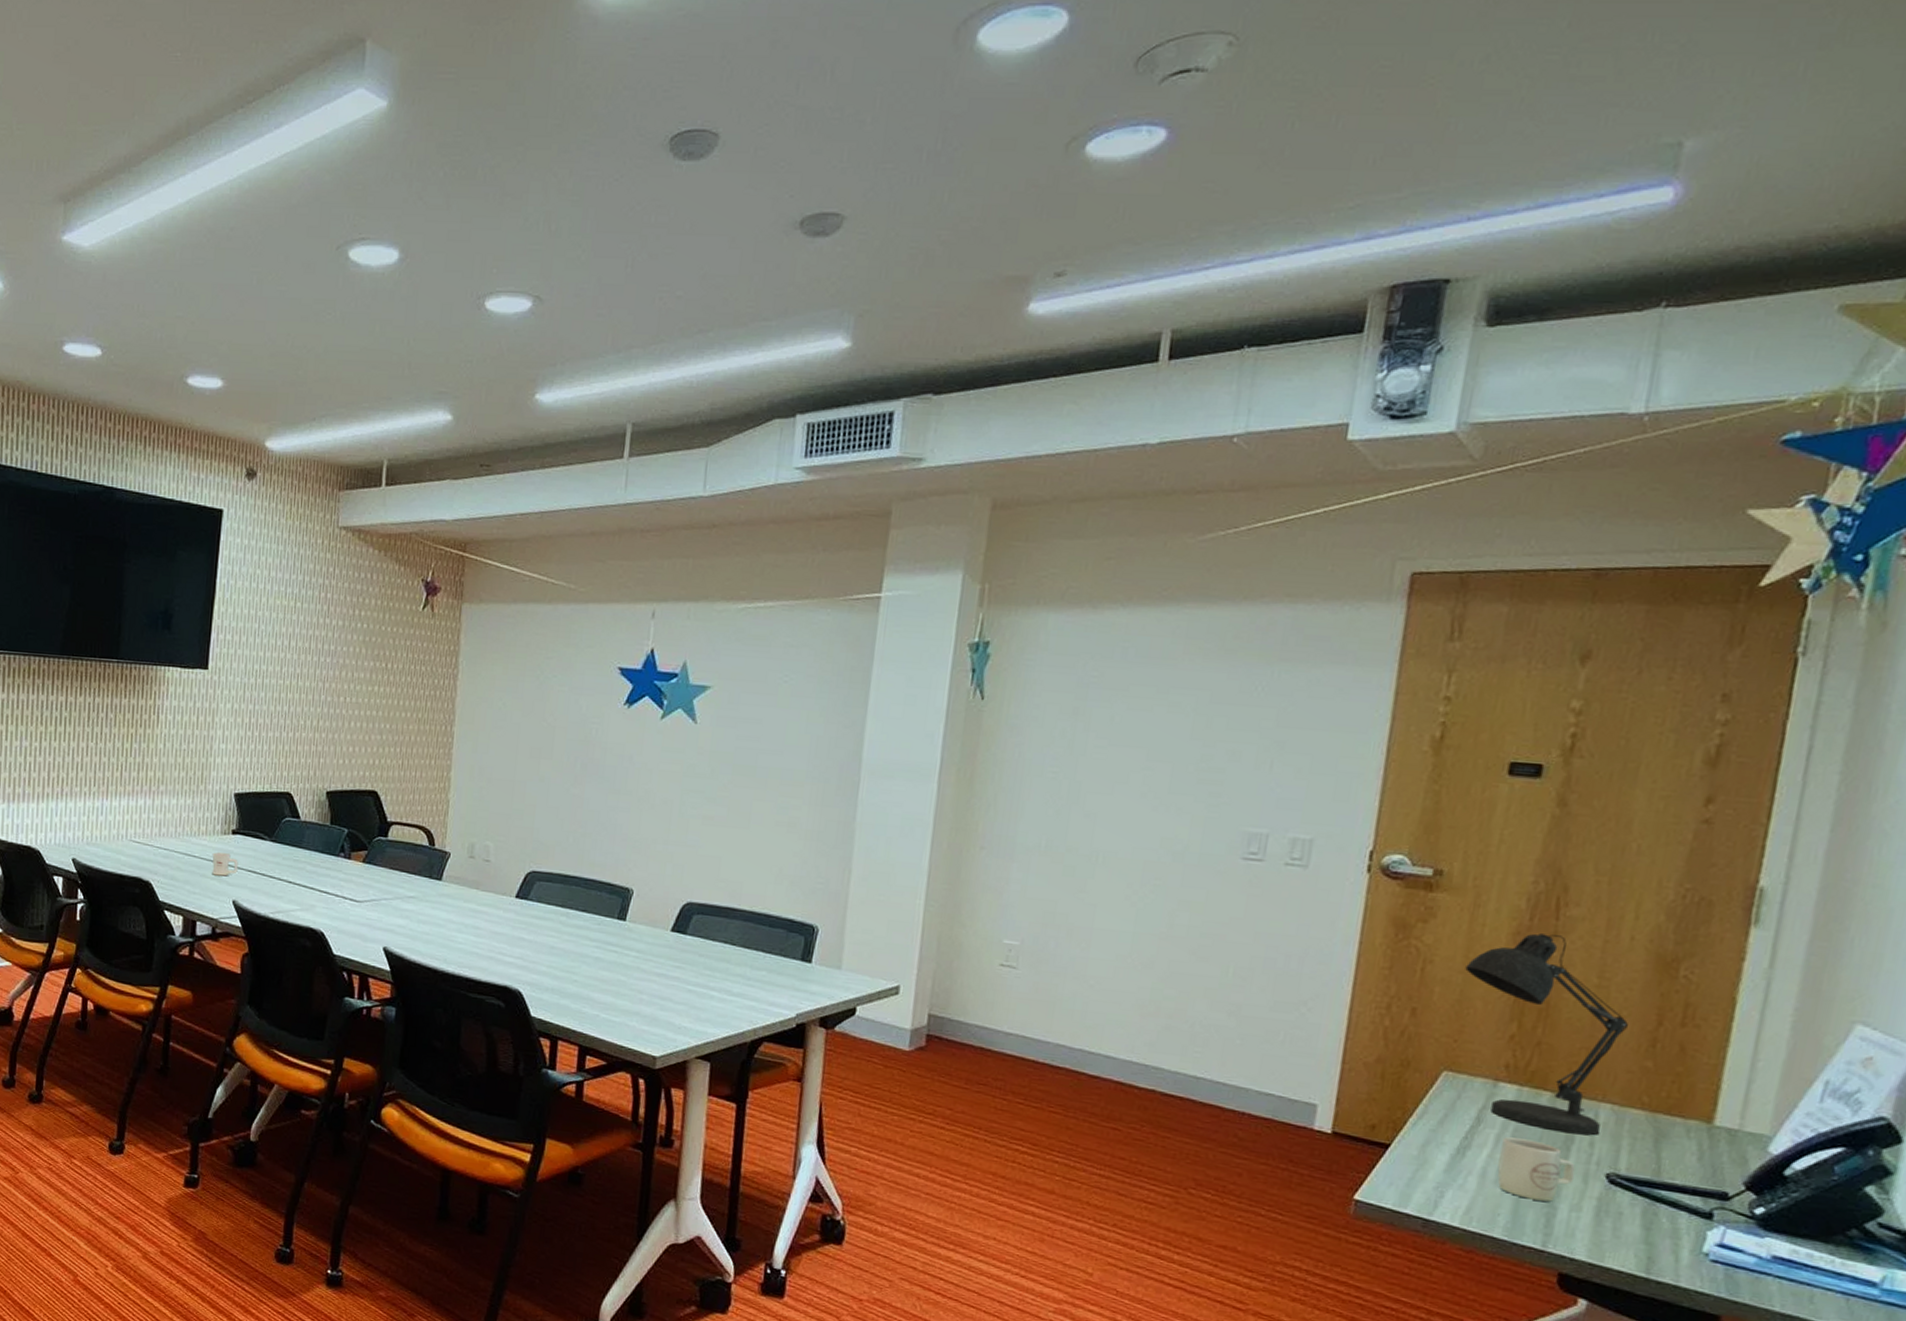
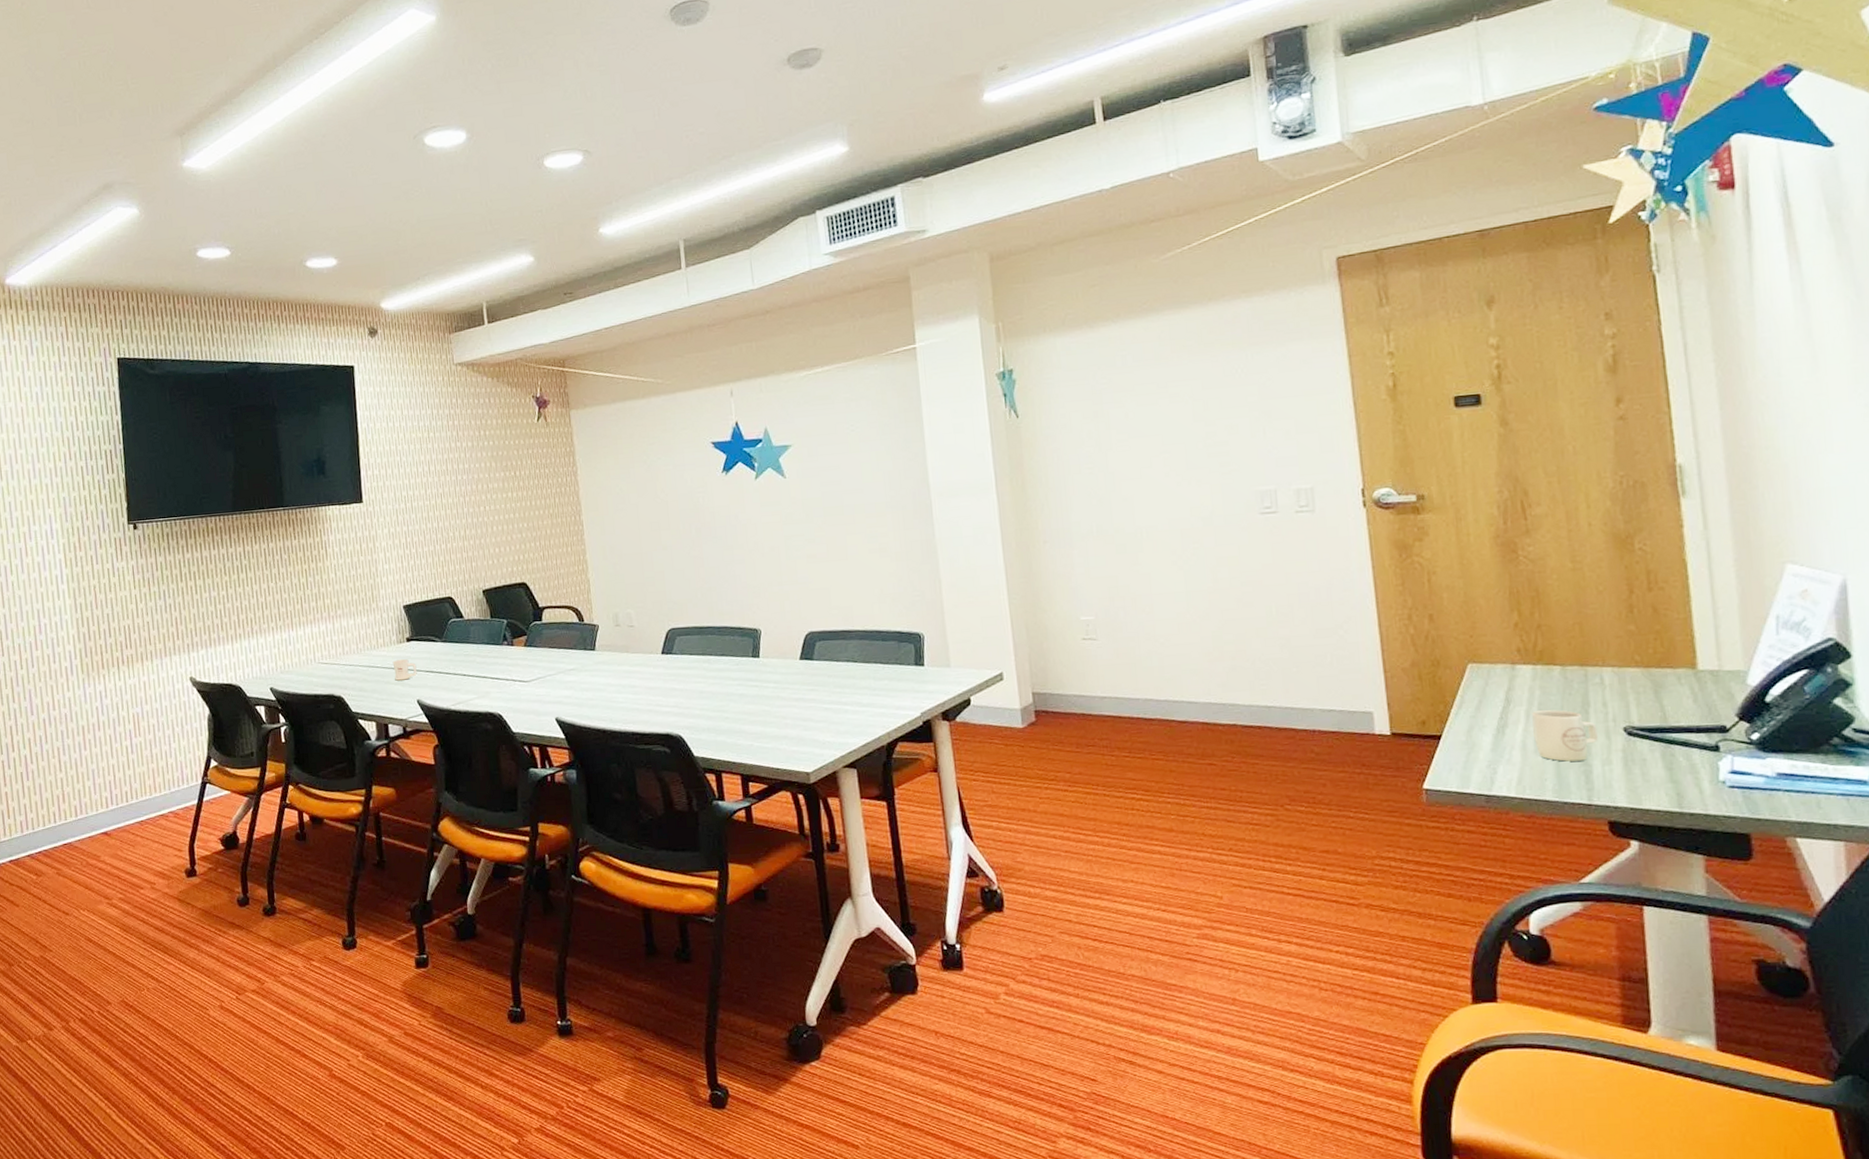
desk lamp: present [1465,933,1629,1136] -> none [1463,532,1608,700]

